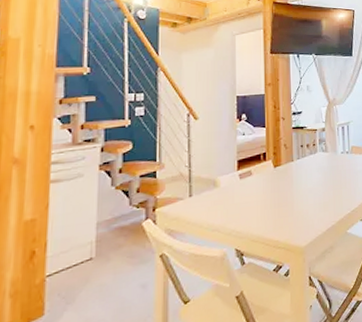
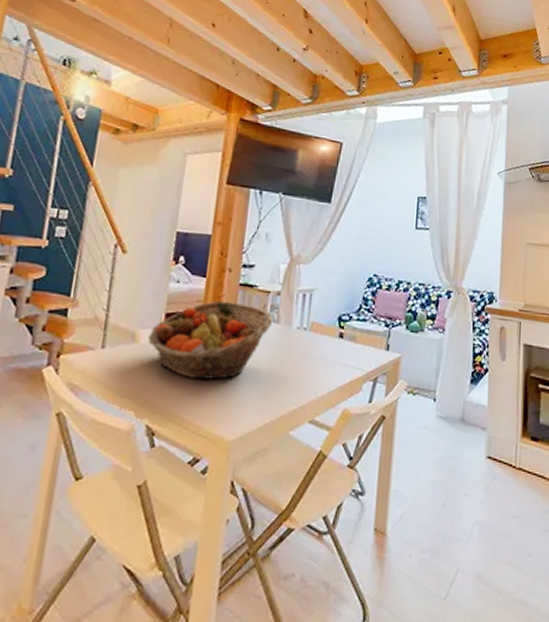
fruit basket: none [226,142,323,207] -> present [147,301,274,380]

